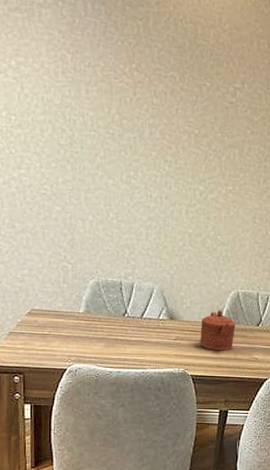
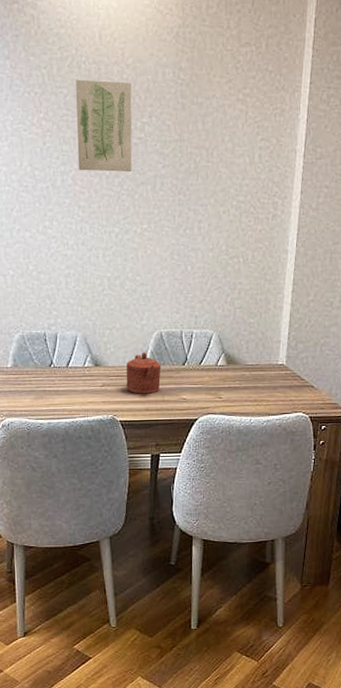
wall art: none [167,36,226,133] -> present [76,79,132,172]

